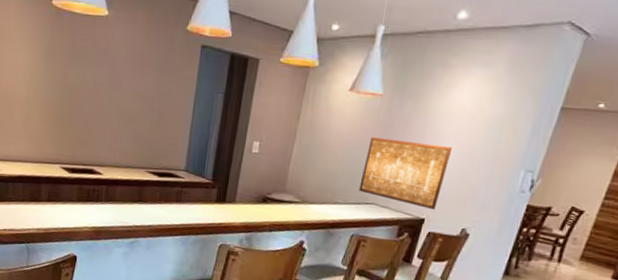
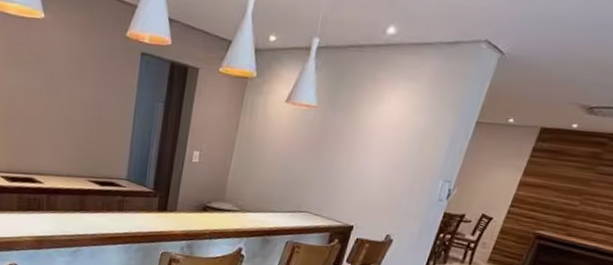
wall art: present [359,137,453,210] -> none [293,148,380,218]

